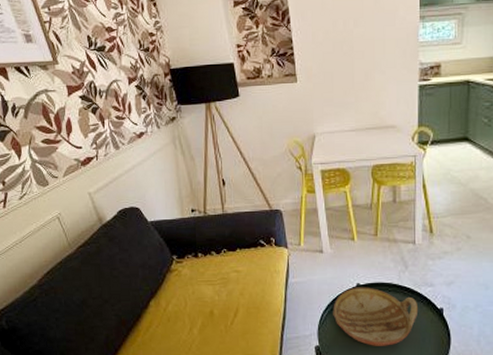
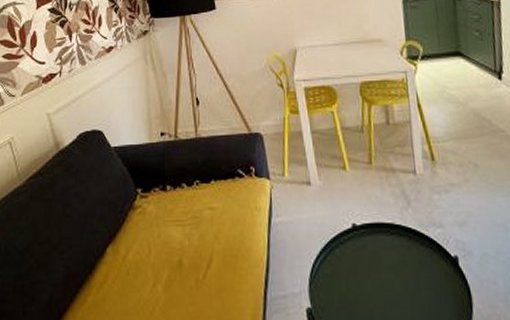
ceramic bowl: present [333,287,419,346] -> none [326,228,429,309]

